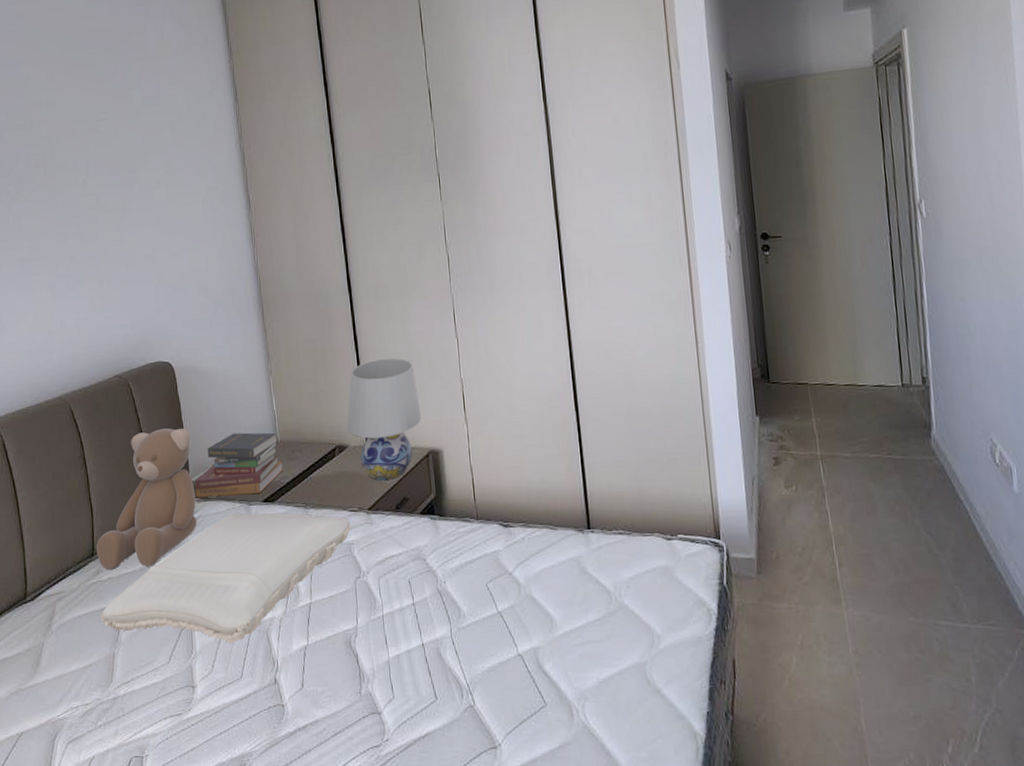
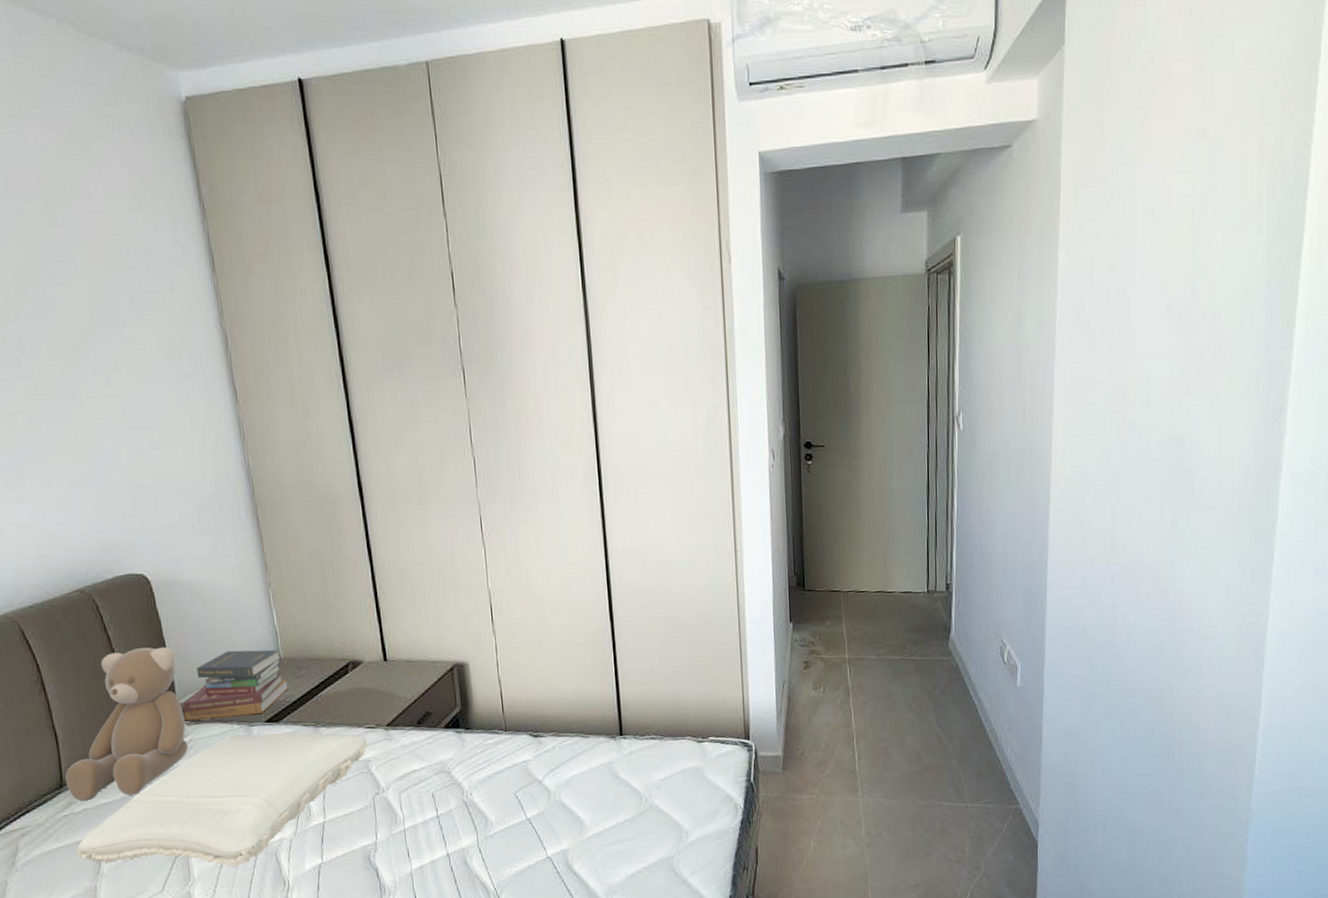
table lamp: present [347,358,421,481] -> none [361,568,445,696]

